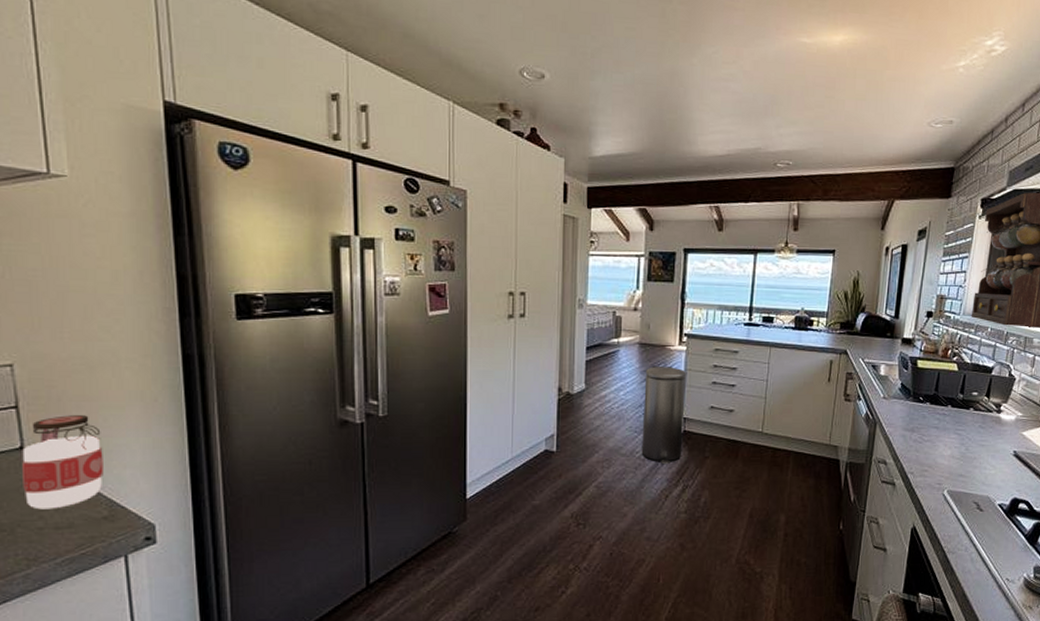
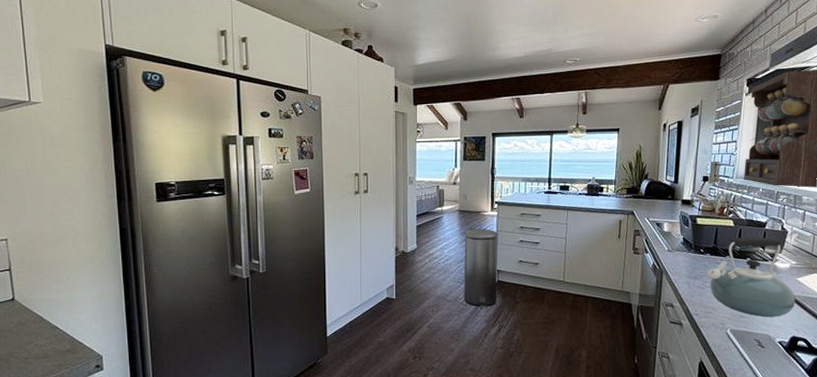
jar: present [22,415,104,510] -> none [13,275,67,344]
kettle: none [925,384,1020,477] -> present [707,237,796,317]

